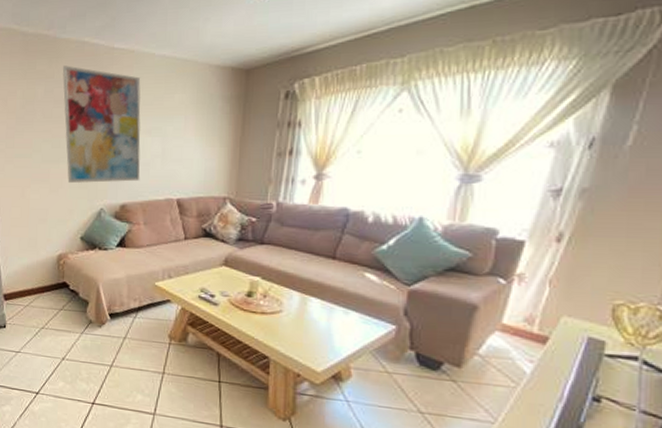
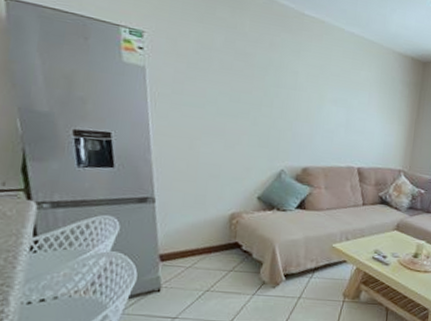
wall art: present [62,65,141,183] -> none [246,19,330,147]

